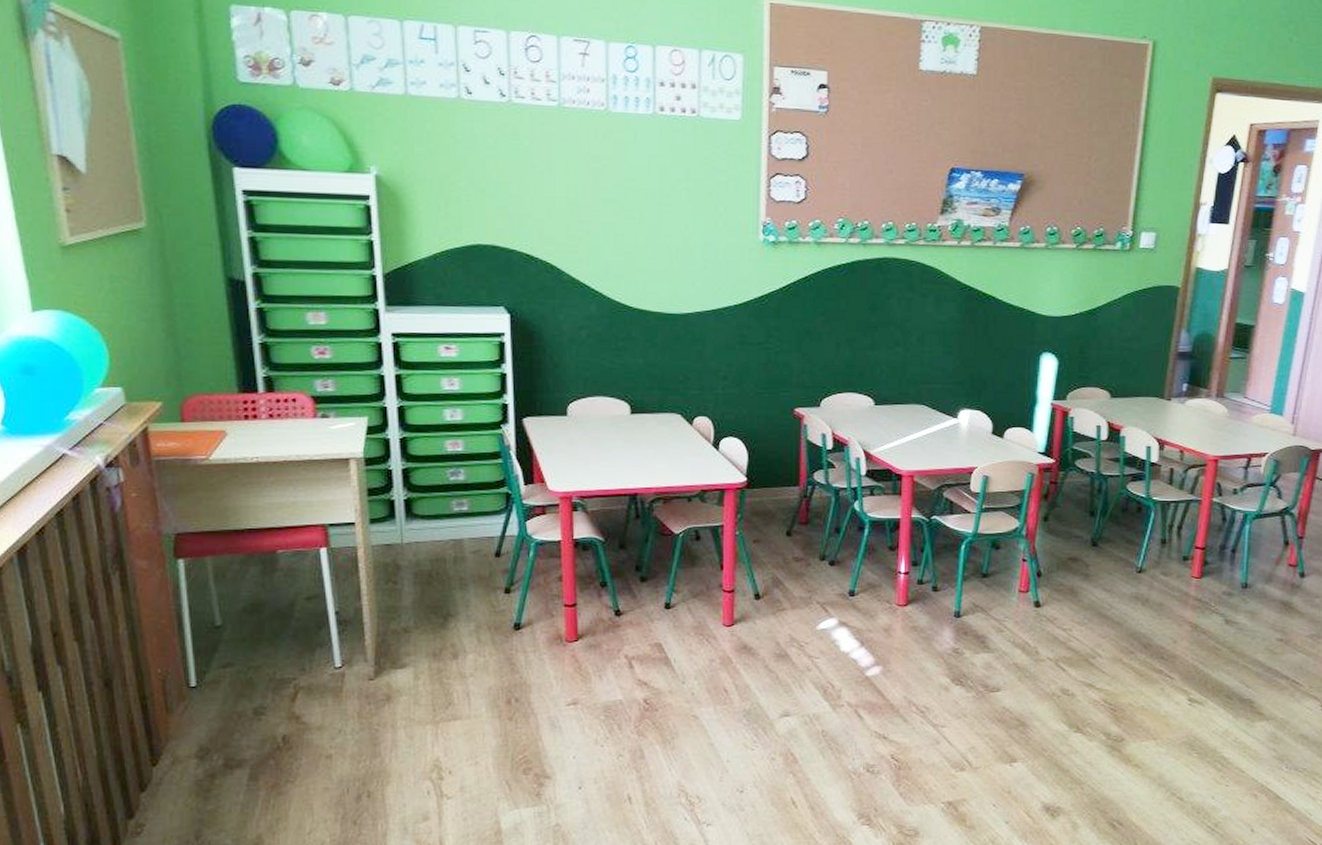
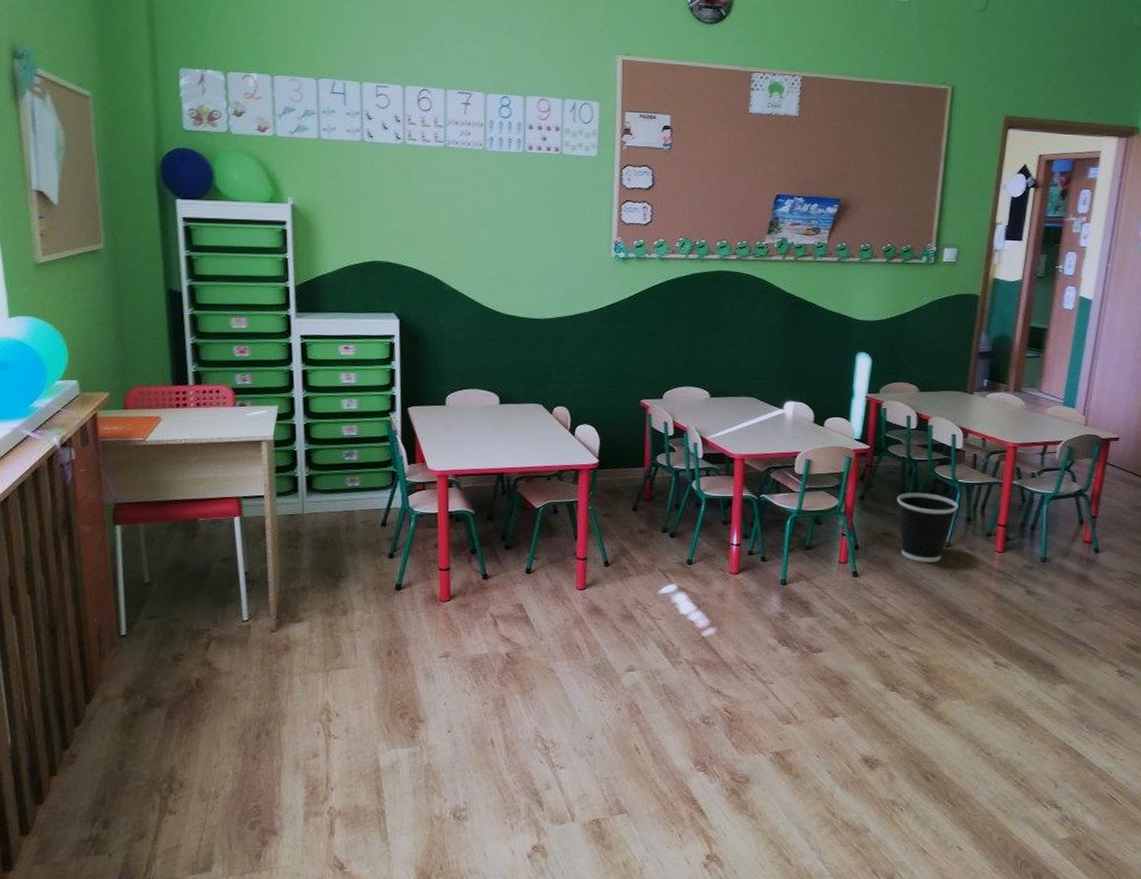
wastebasket: none [1084,513,1152,590] -> present [897,493,958,562]

